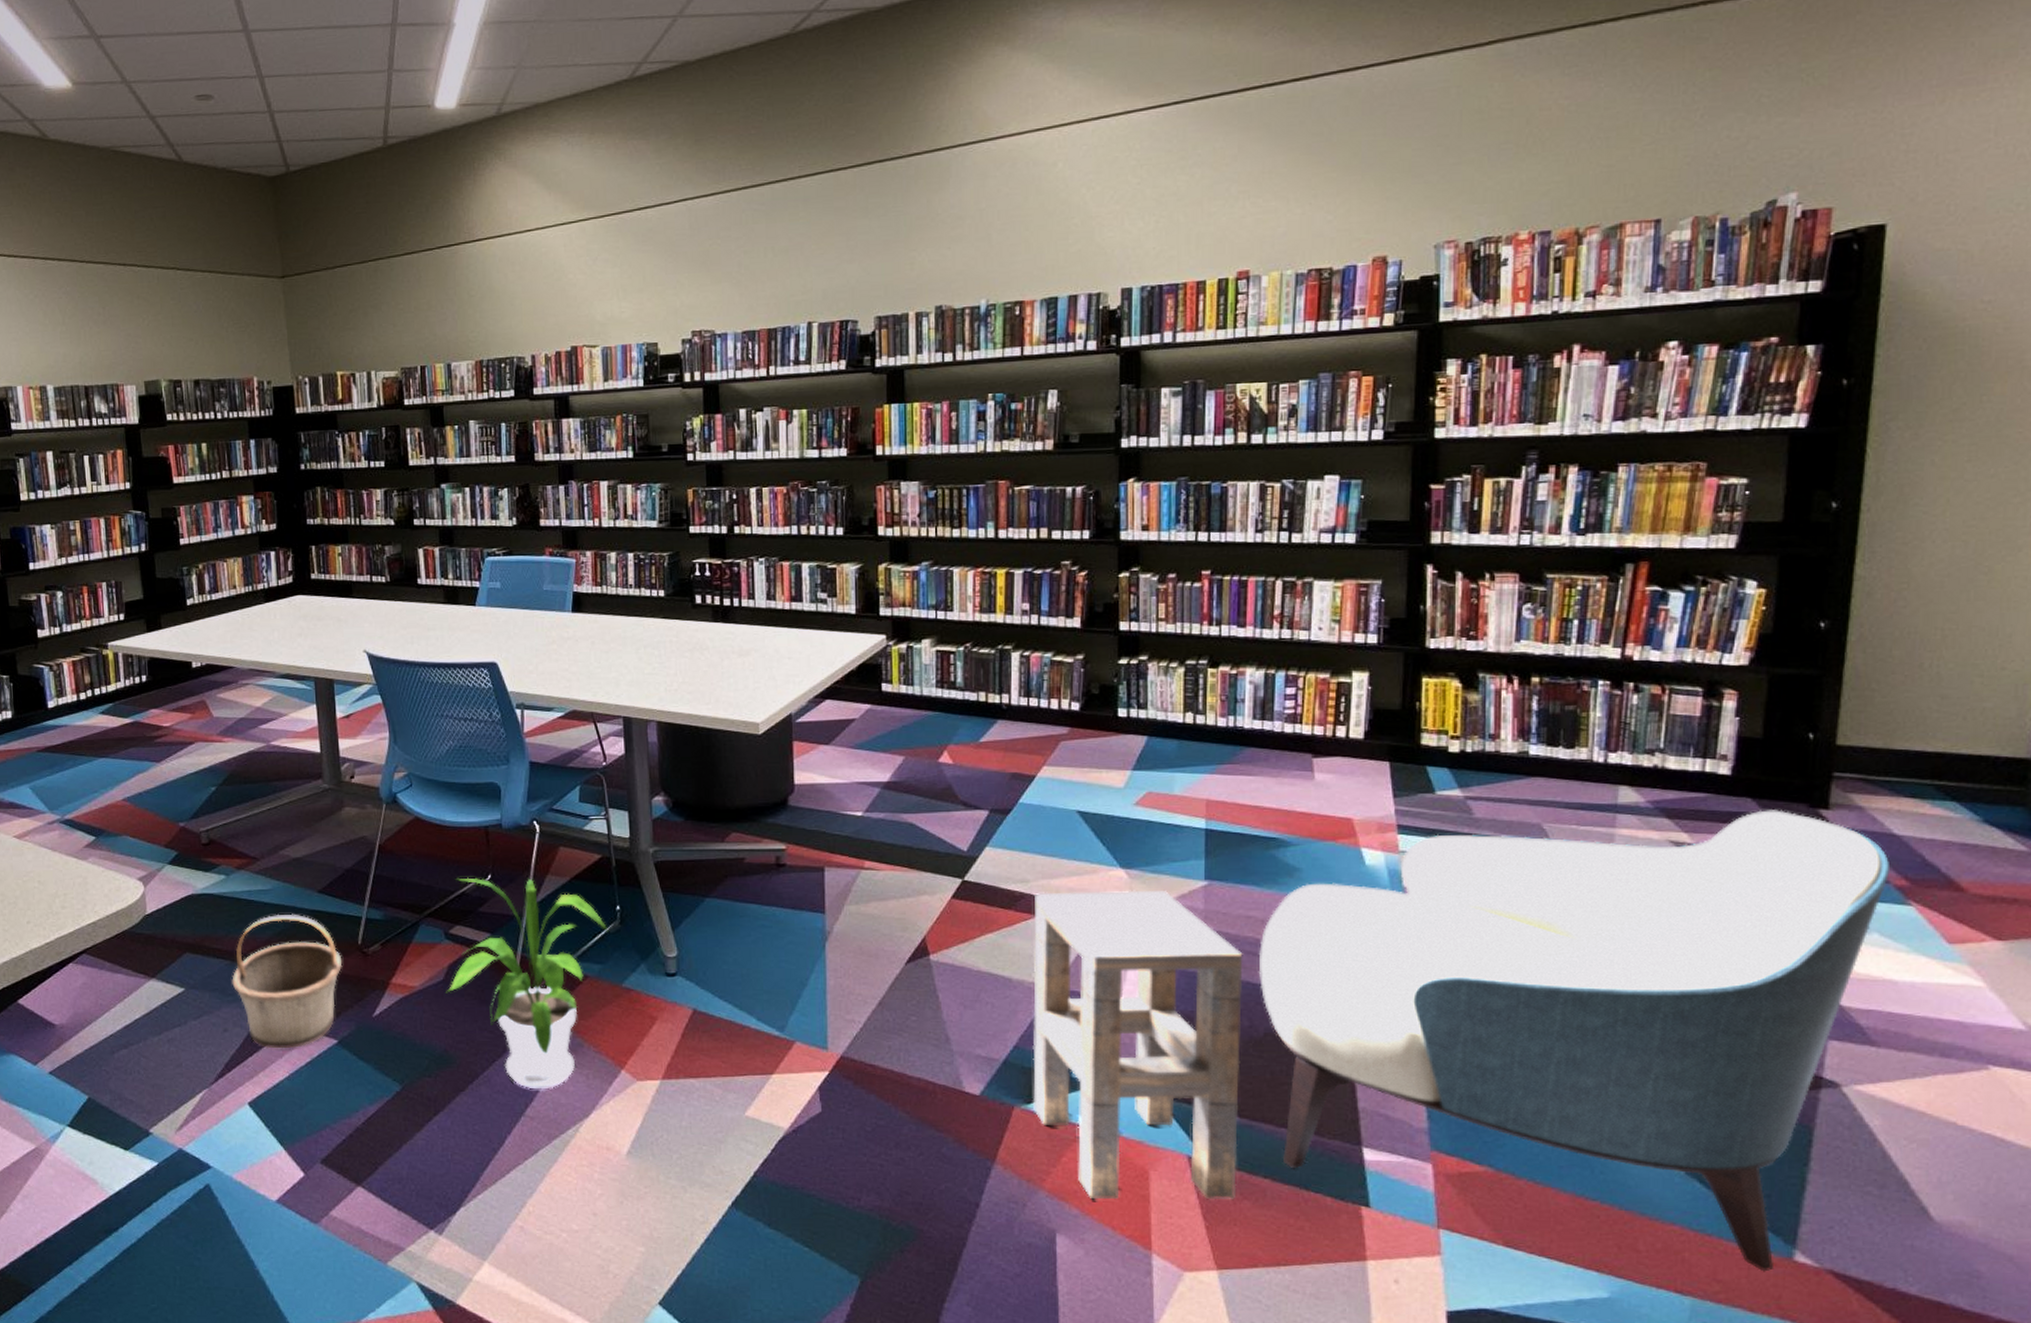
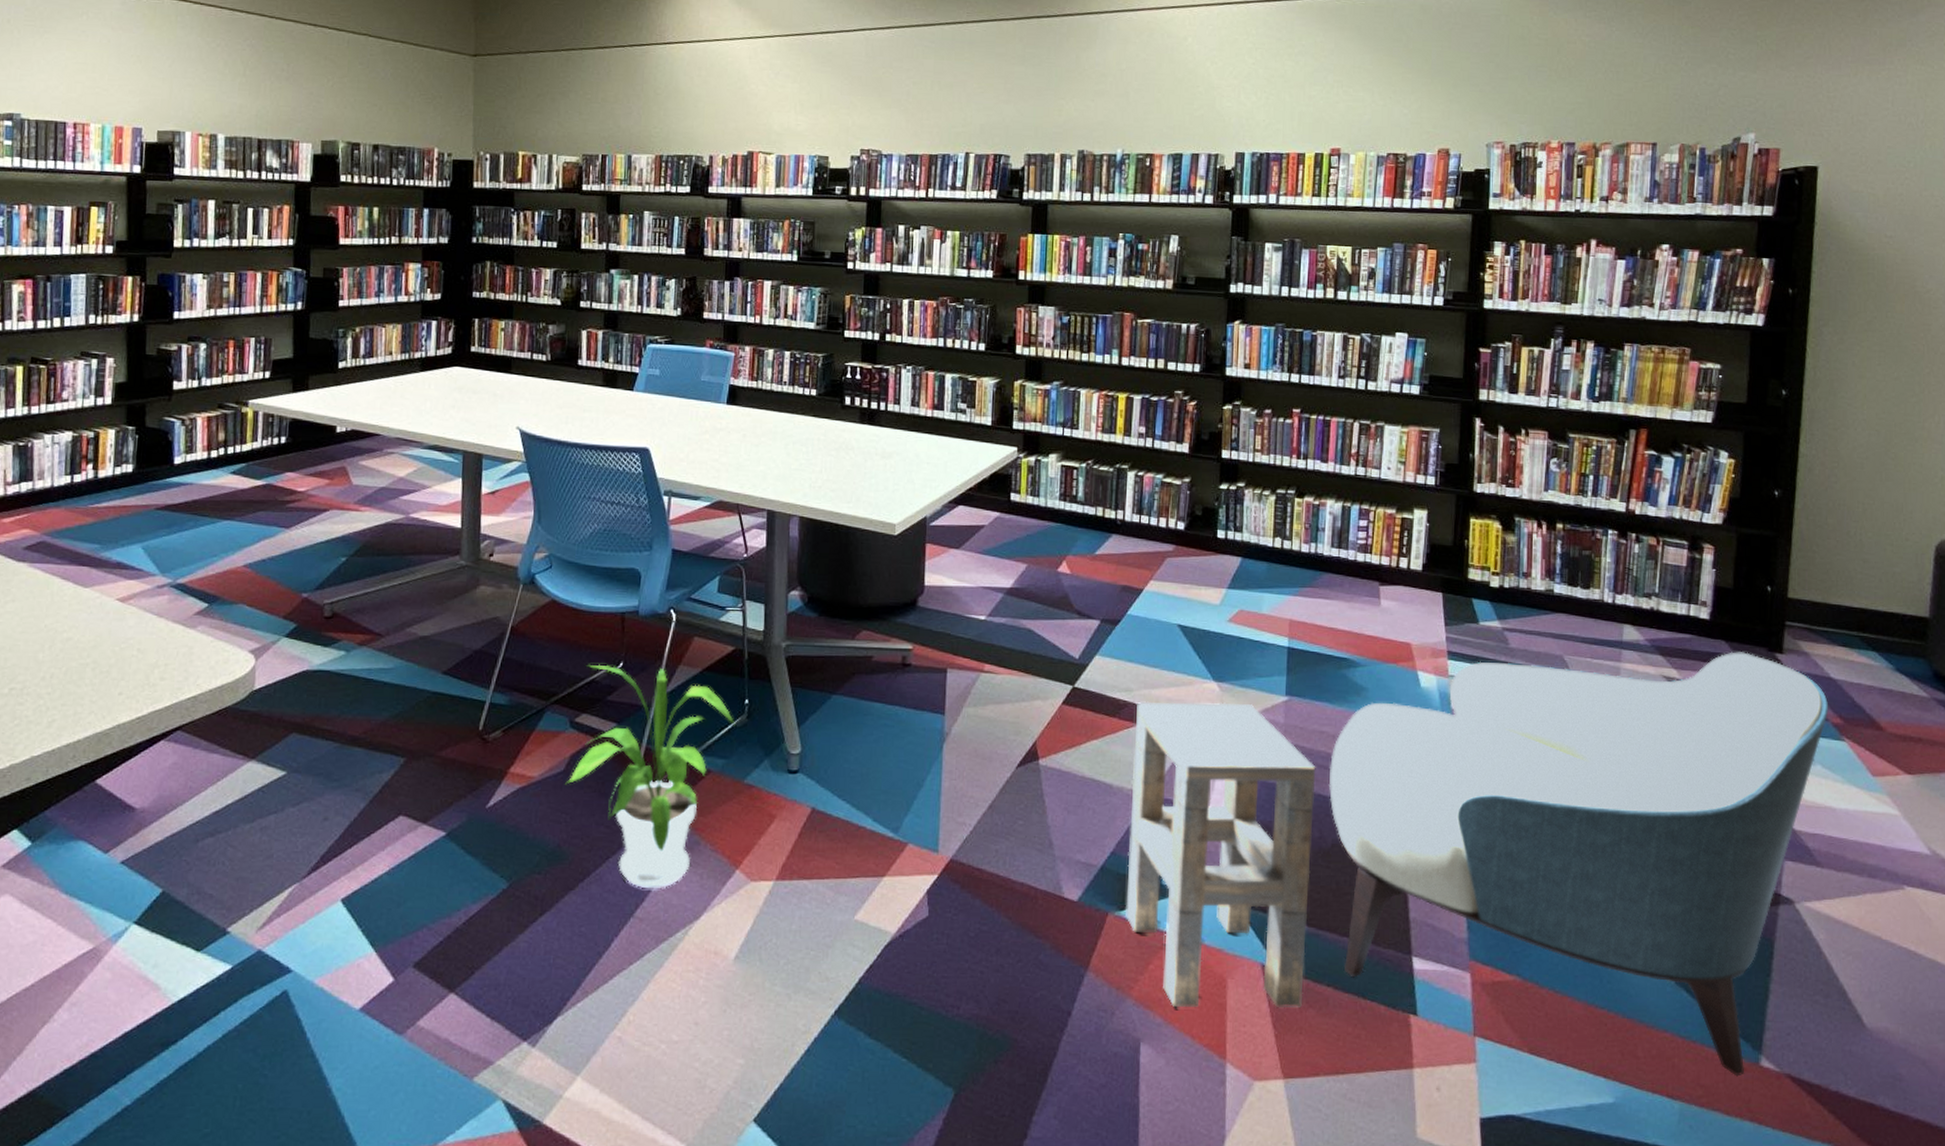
basket: present [232,913,343,1049] -> none [339,695,460,841]

